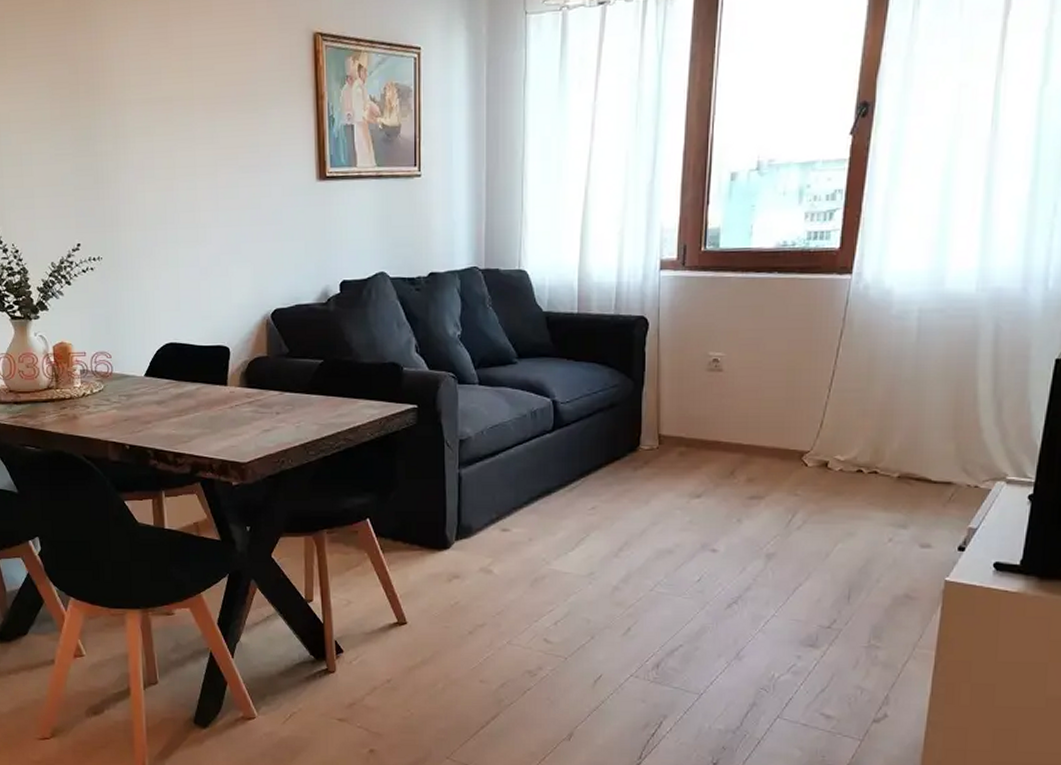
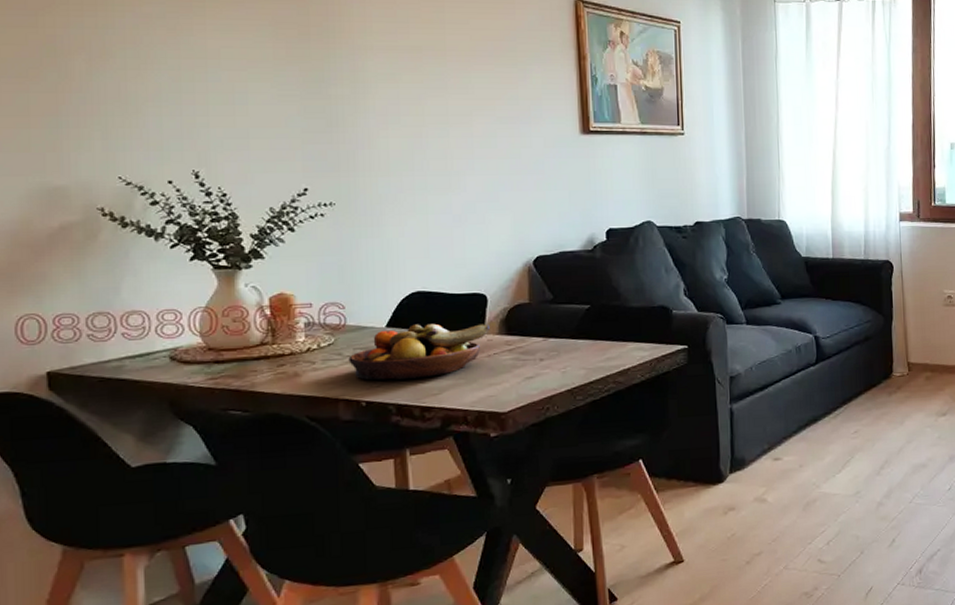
fruit bowl: none [115,374,232,427] -> present [348,323,490,380]

